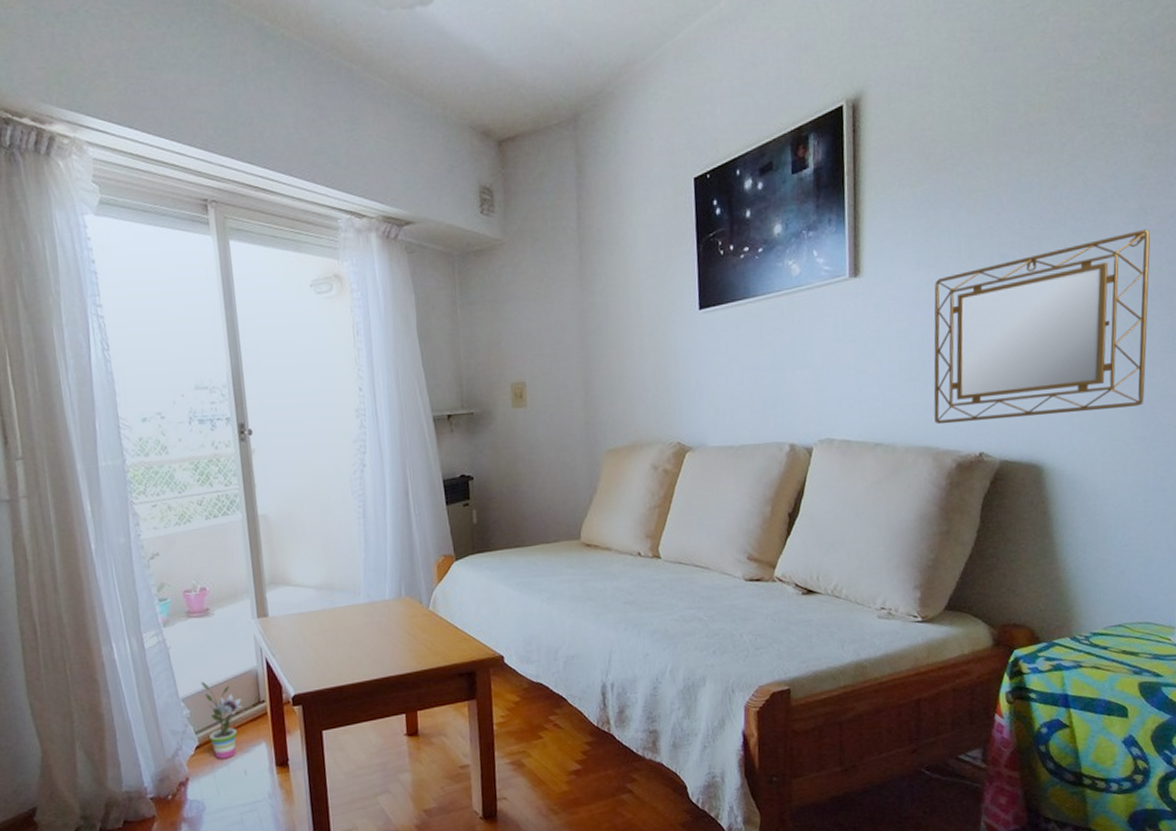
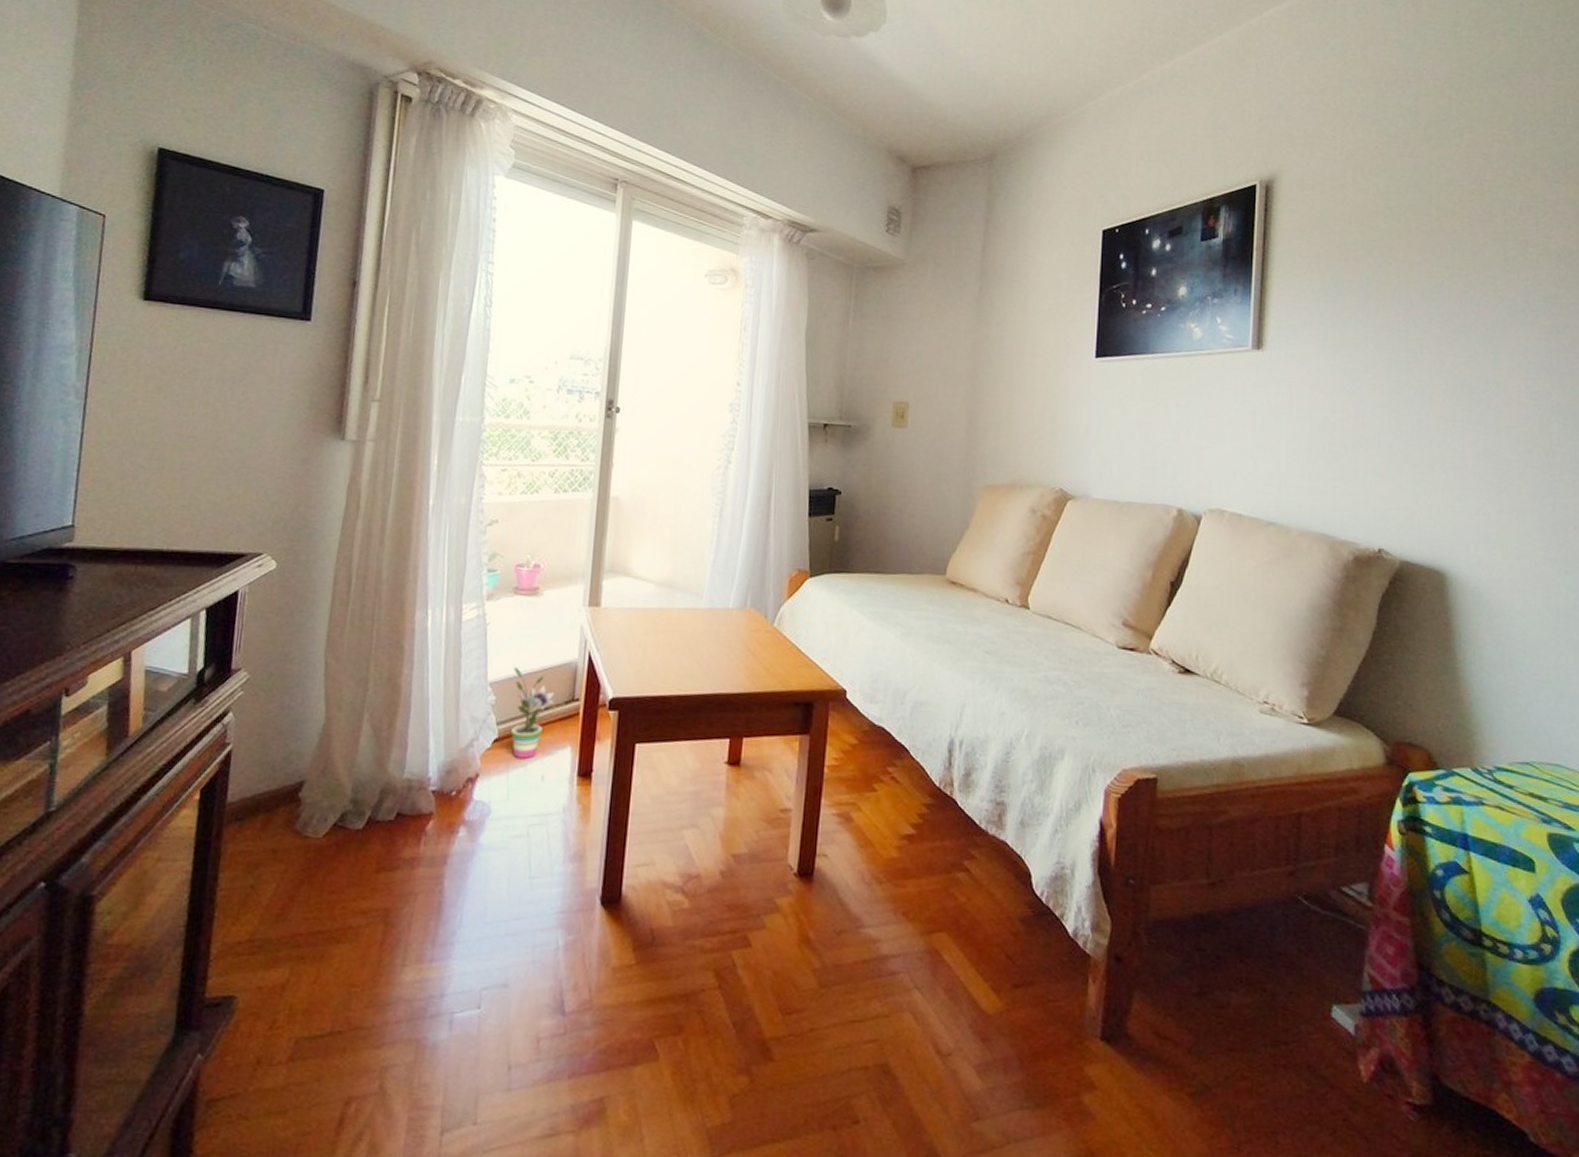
home mirror: present [933,229,1150,425] -> none [1332,347,1563,525]

